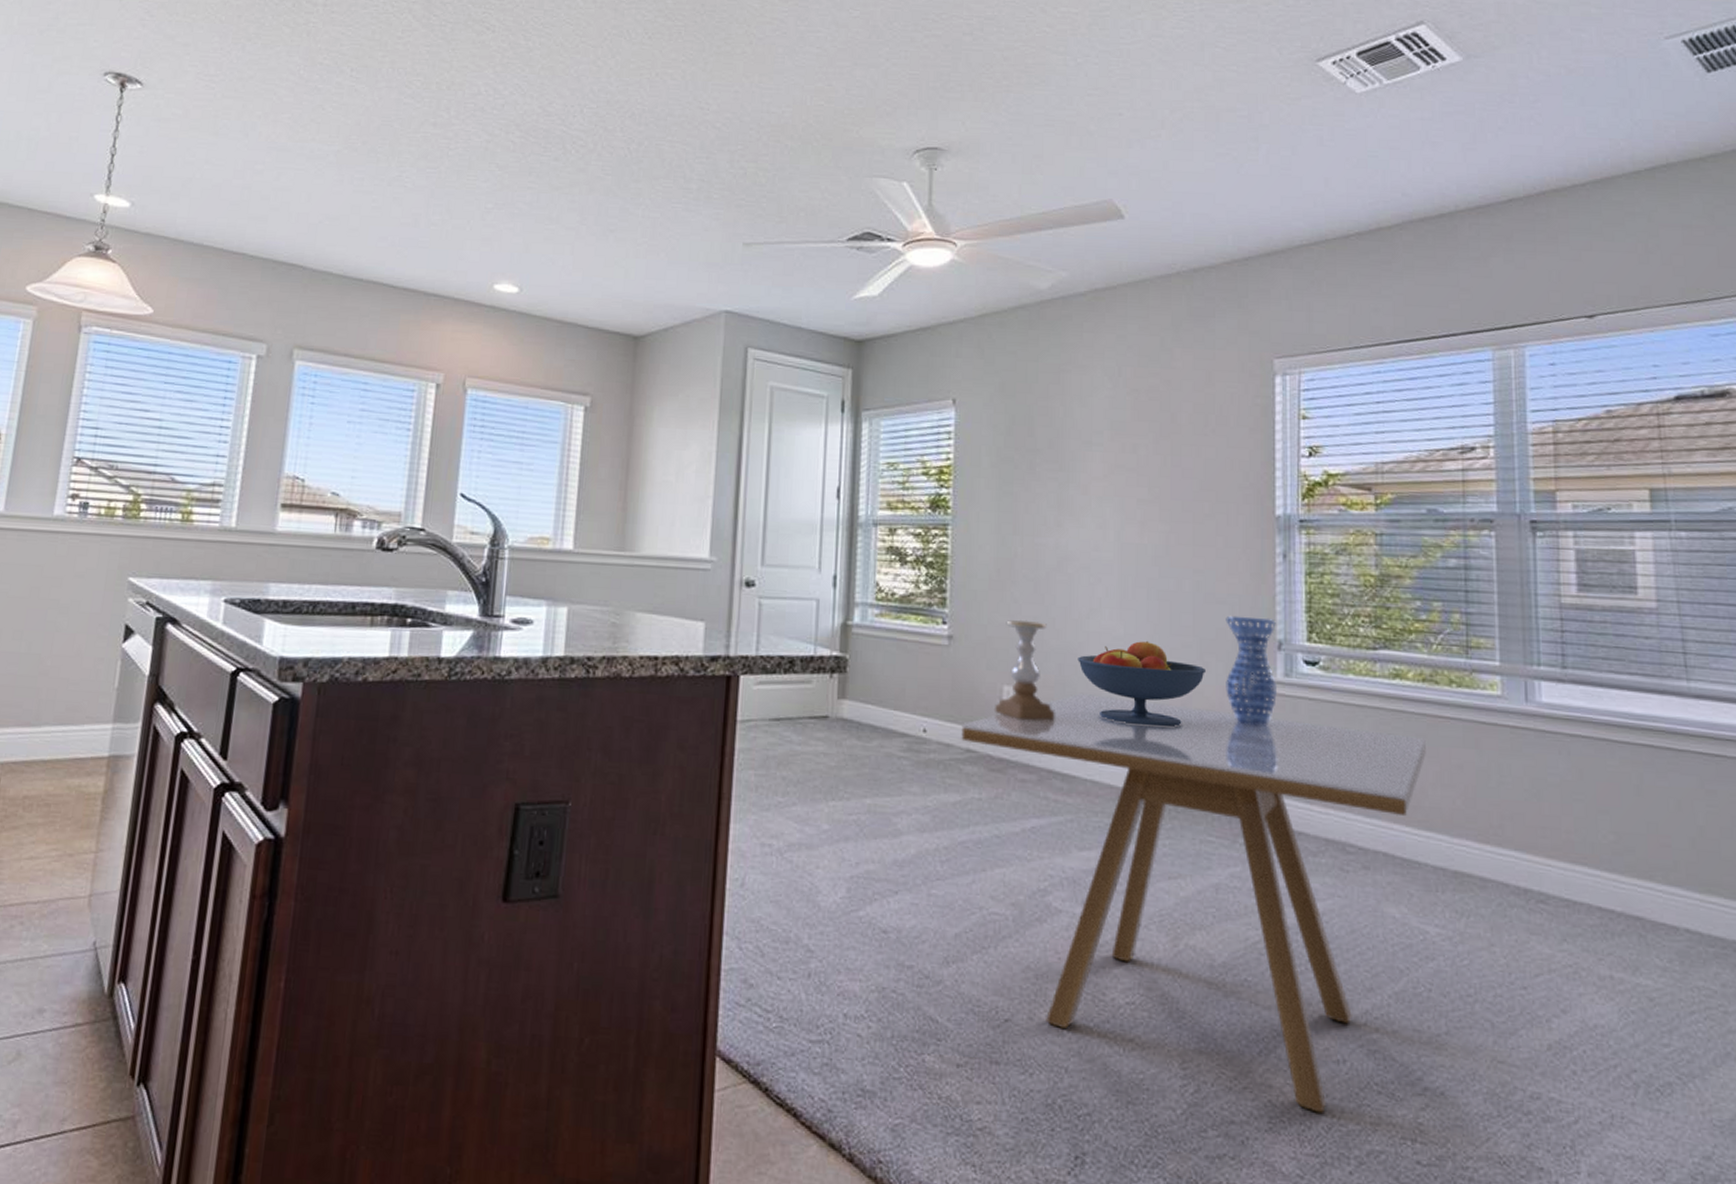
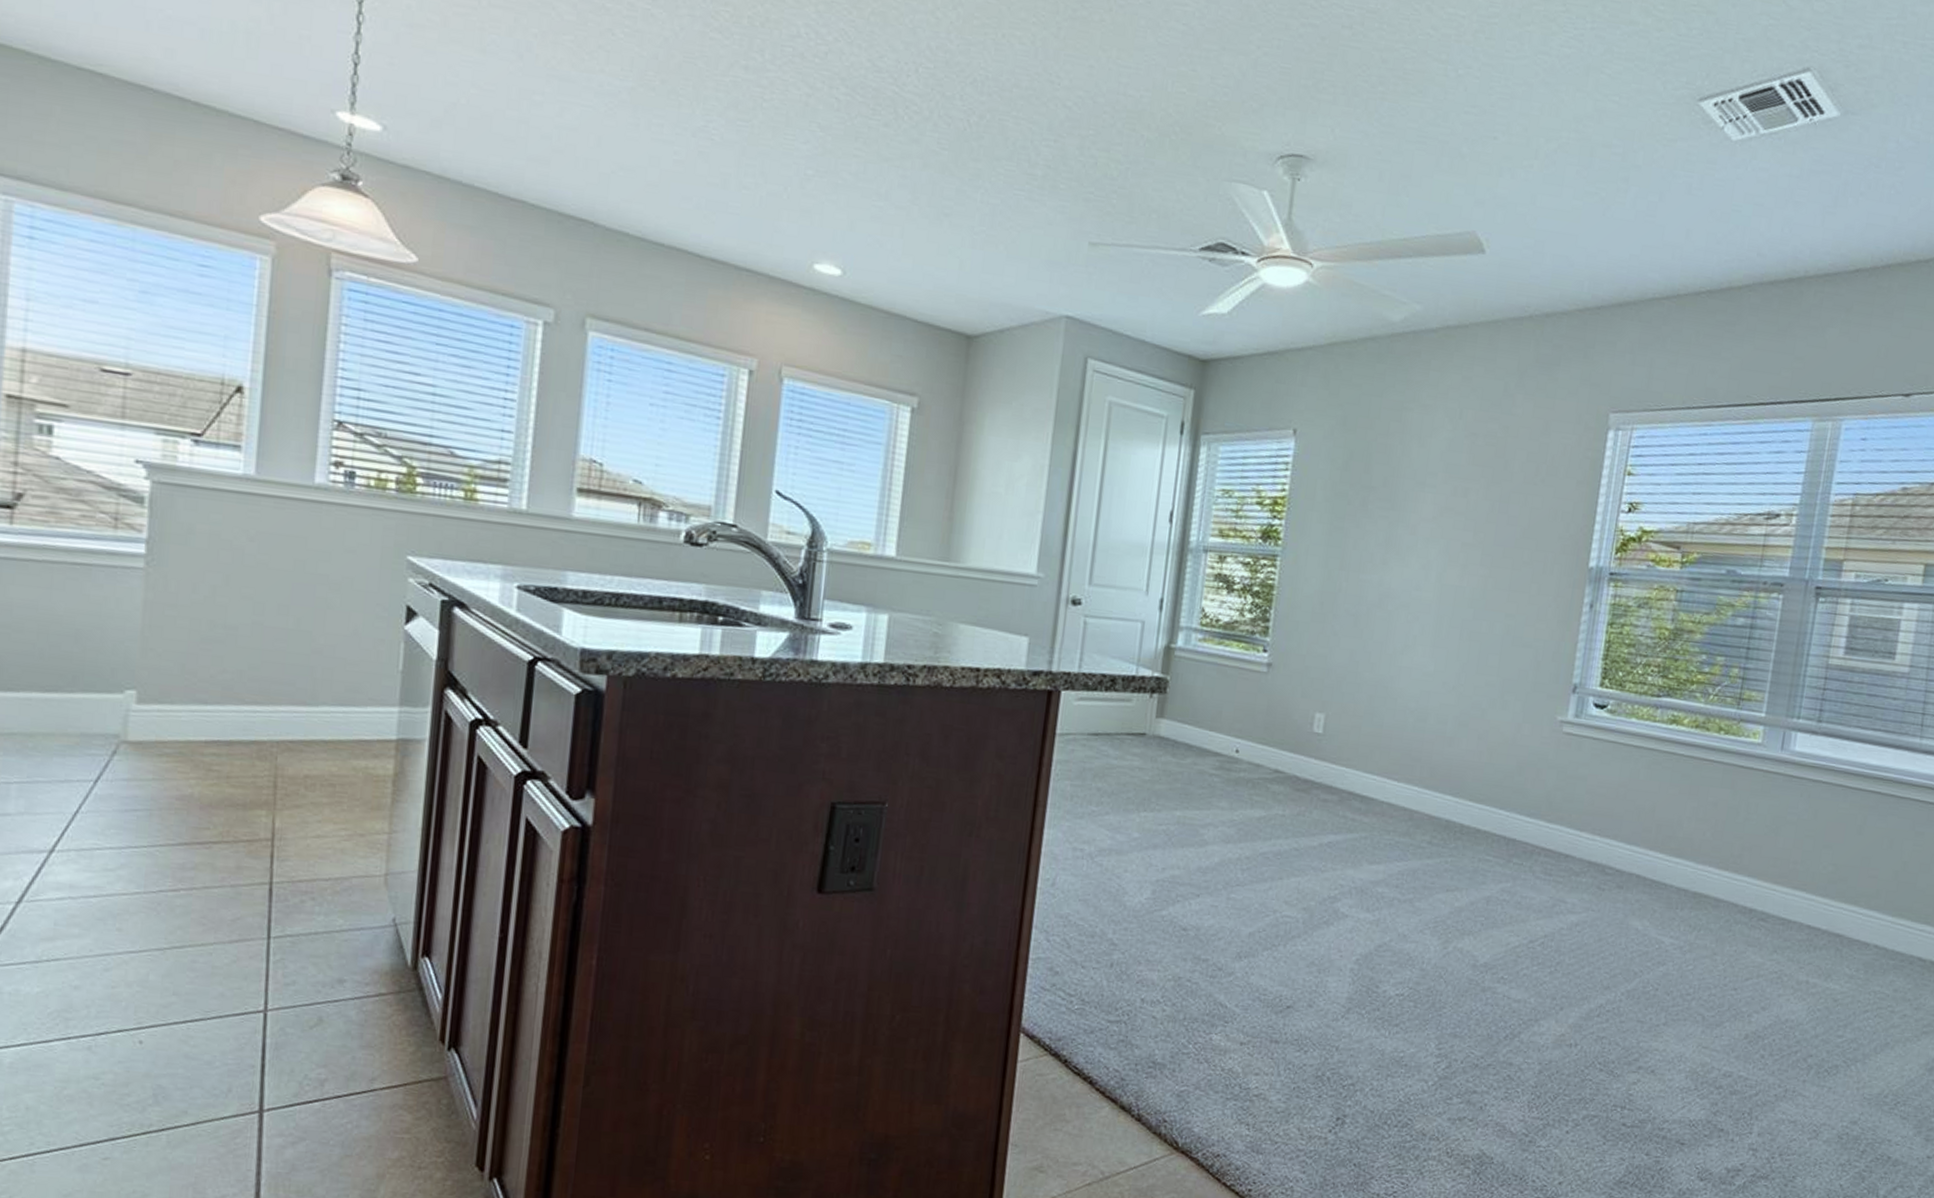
dining table: present [961,692,1426,1113] -> none [1271,723,1690,1086]
candle holder: present [993,619,1055,720] -> none [1304,651,1363,747]
fruit bowl: present [1078,640,1207,727] -> none [1387,677,1505,758]
vase: present [1226,615,1277,725] -> none [1520,659,1574,760]

